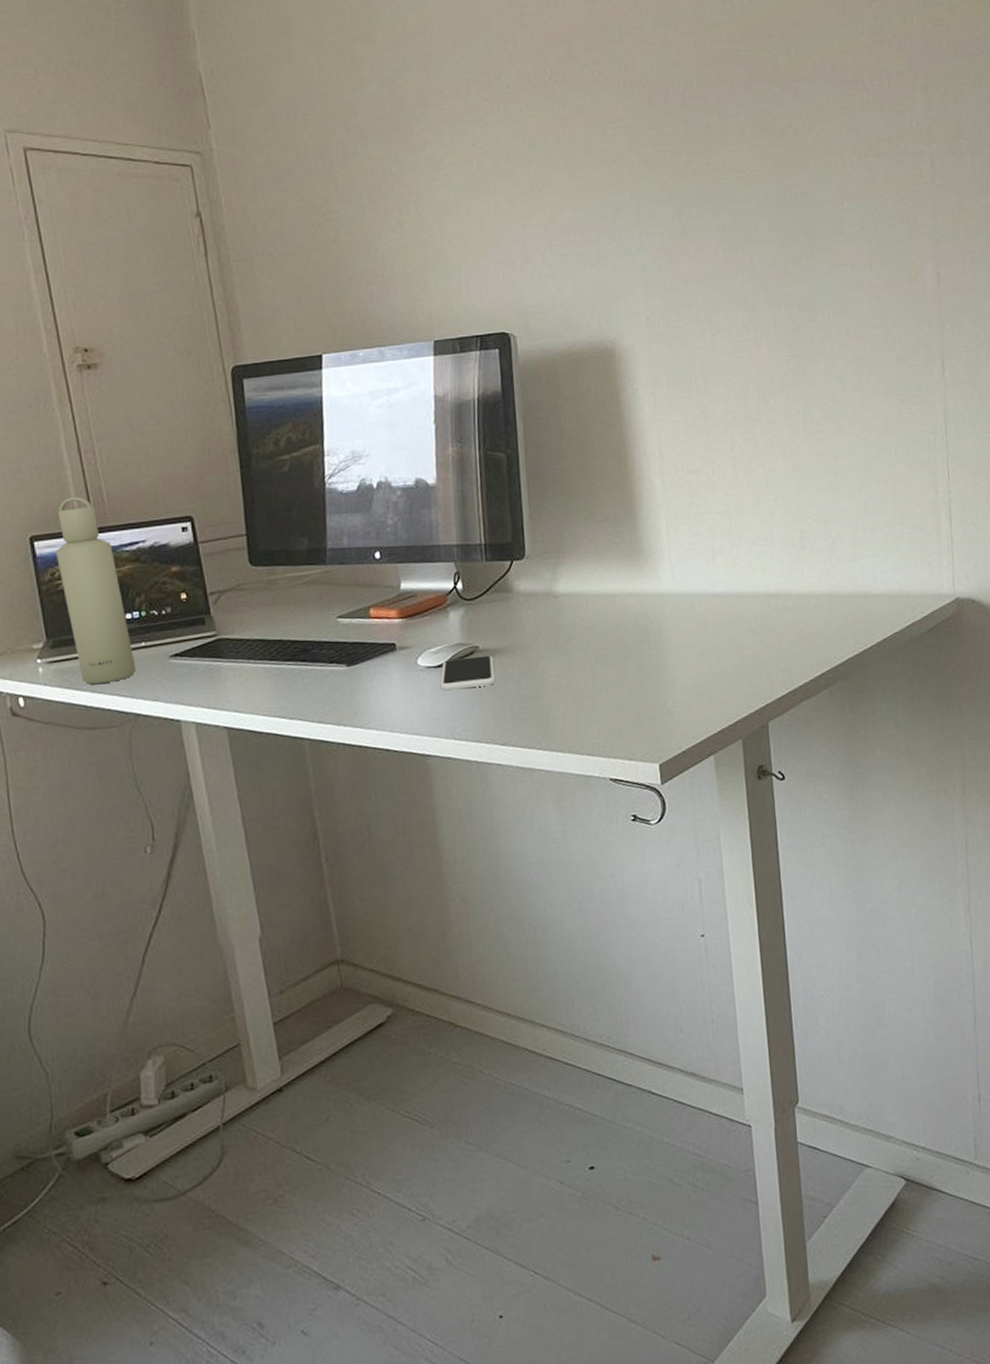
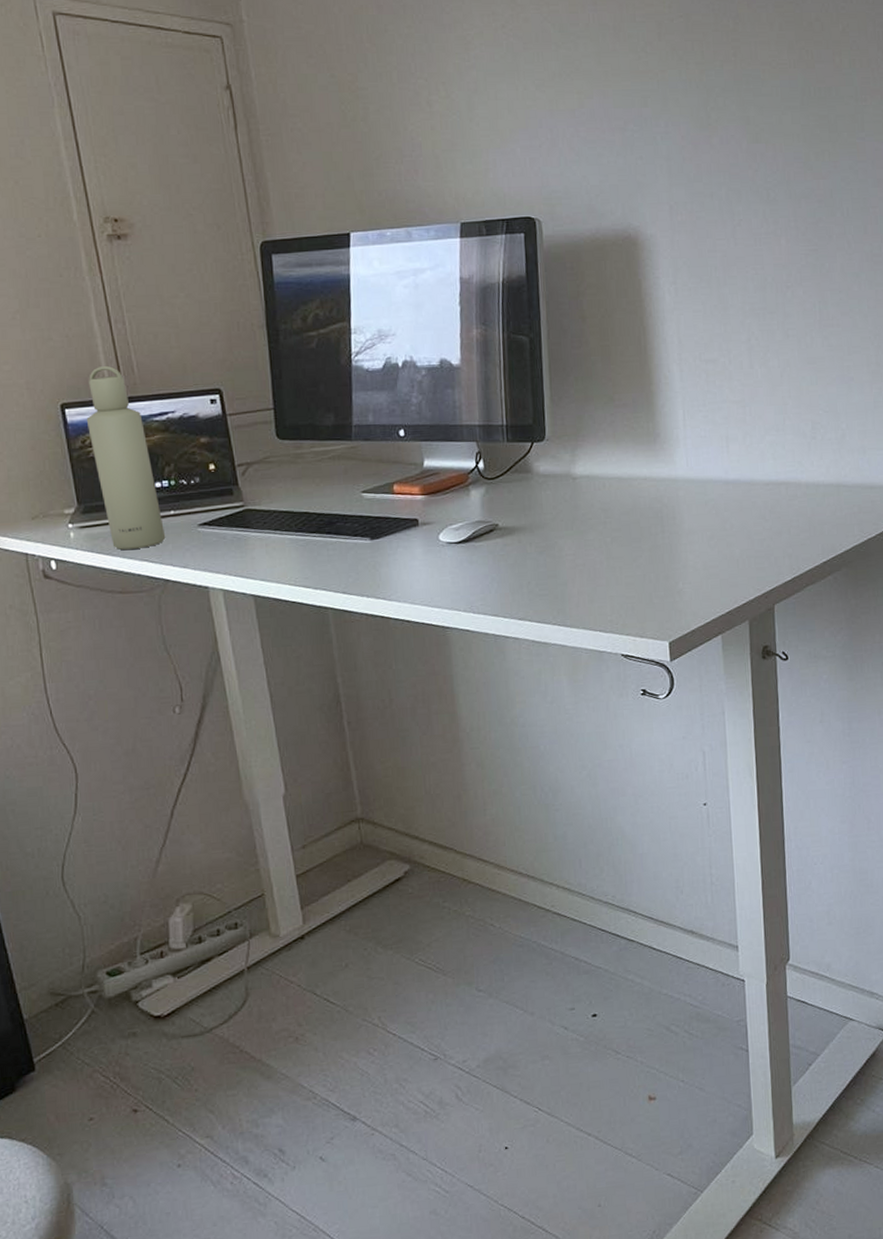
smartphone: present [440,655,496,691] -> none [460,533,514,566]

